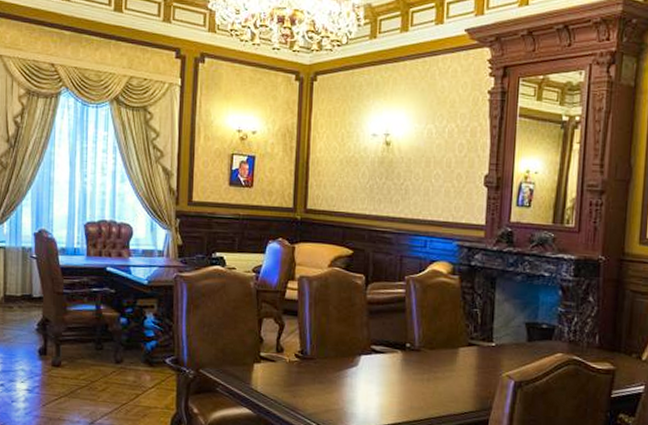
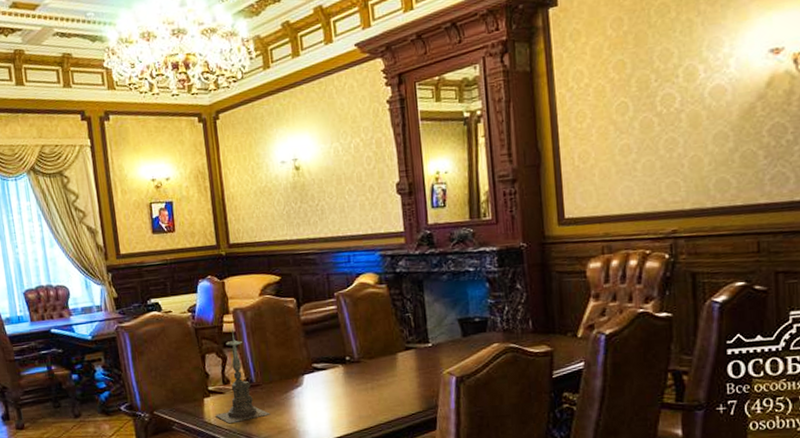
candle holder: none [263,297,320,395] -> present [215,330,271,424]

